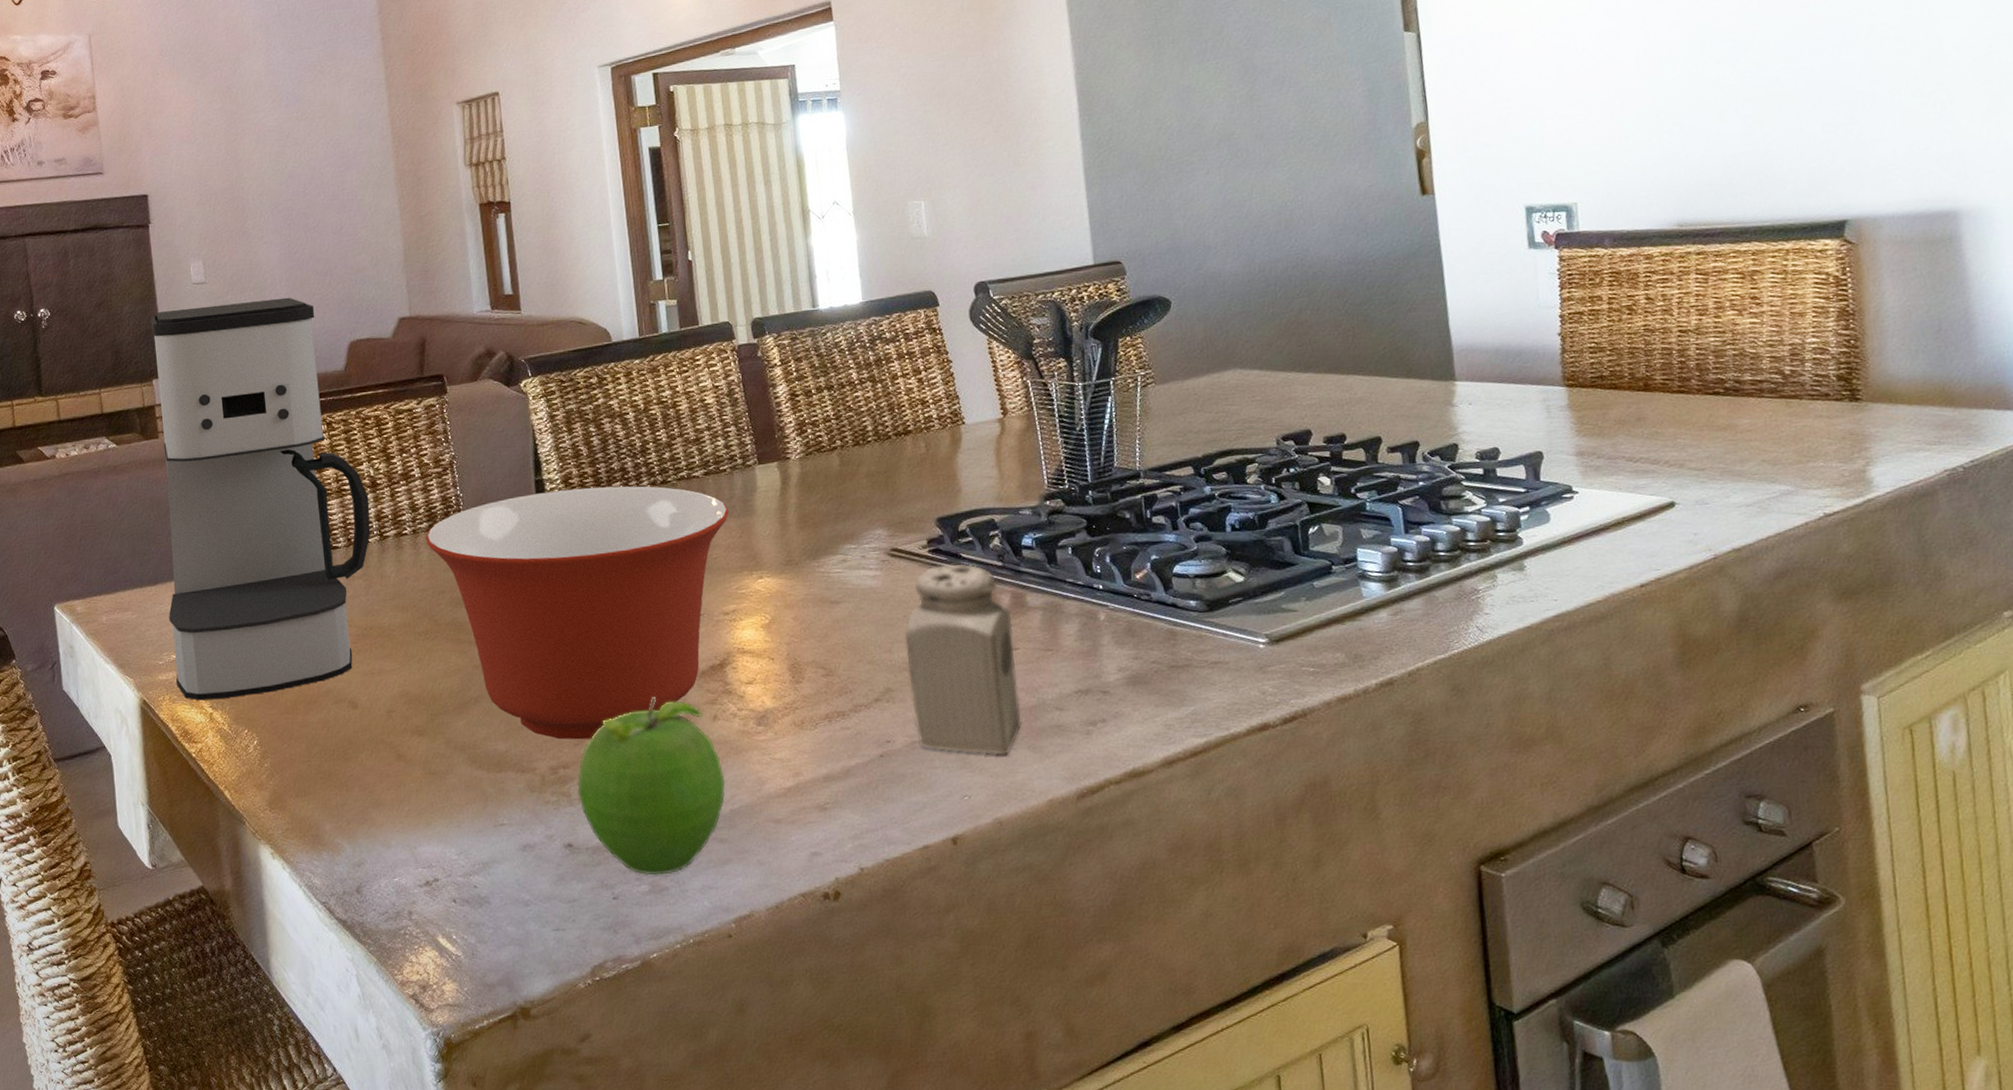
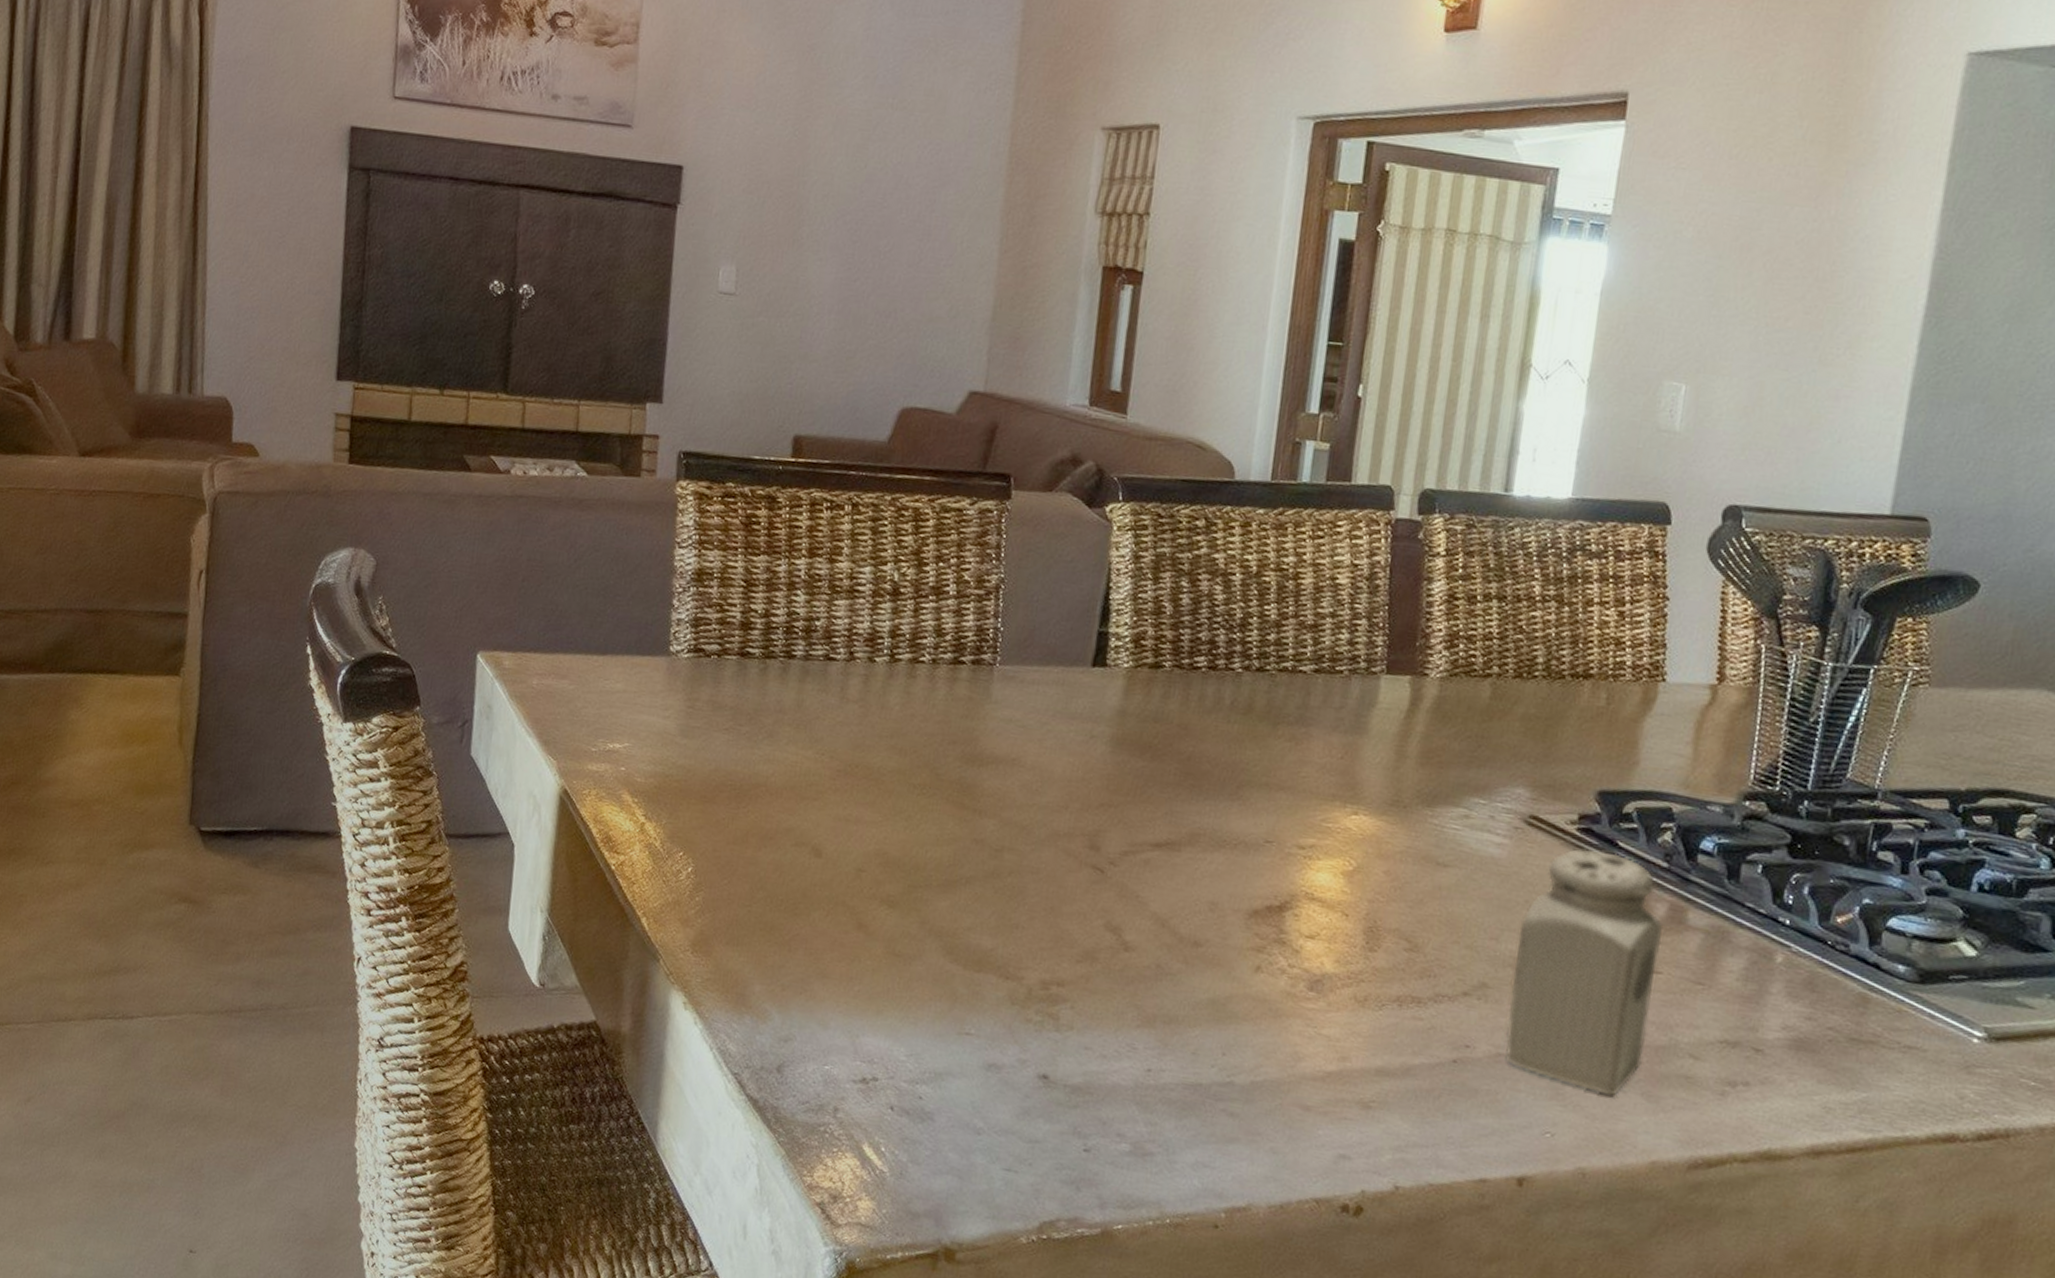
coffee maker: present [151,297,371,700] -> none [608,319,886,816]
mixing bowl: present [425,486,729,740] -> none [945,646,1335,959]
fruit: present [577,696,726,876] -> none [1067,925,1254,1140]

